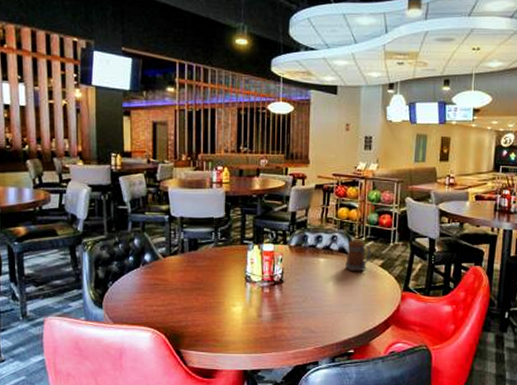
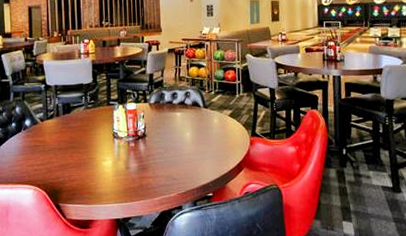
beer mug: present [345,240,372,272] -> none [199,94,221,123]

